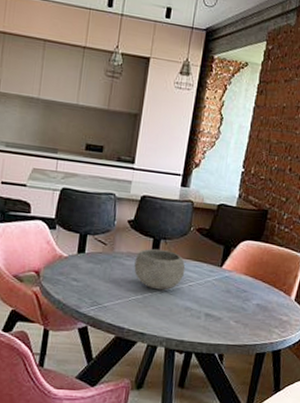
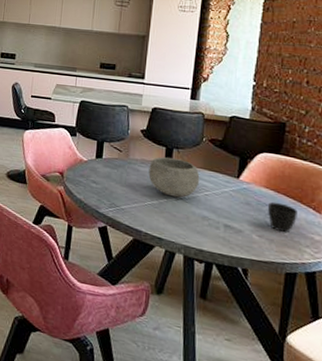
cup: none [245,288,271,317] -> present [268,201,298,233]

